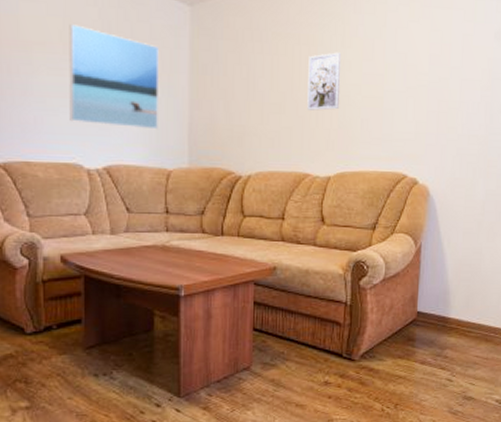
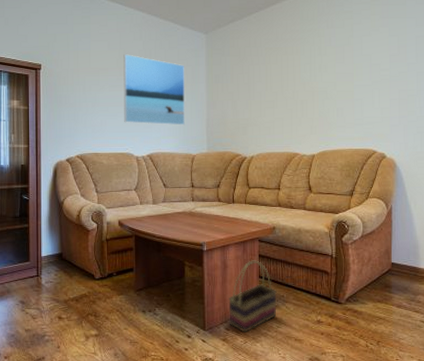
basket: none [212,308,275,399] -> present [228,260,277,333]
wall art: present [307,52,342,111] -> none [294,59,320,104]

